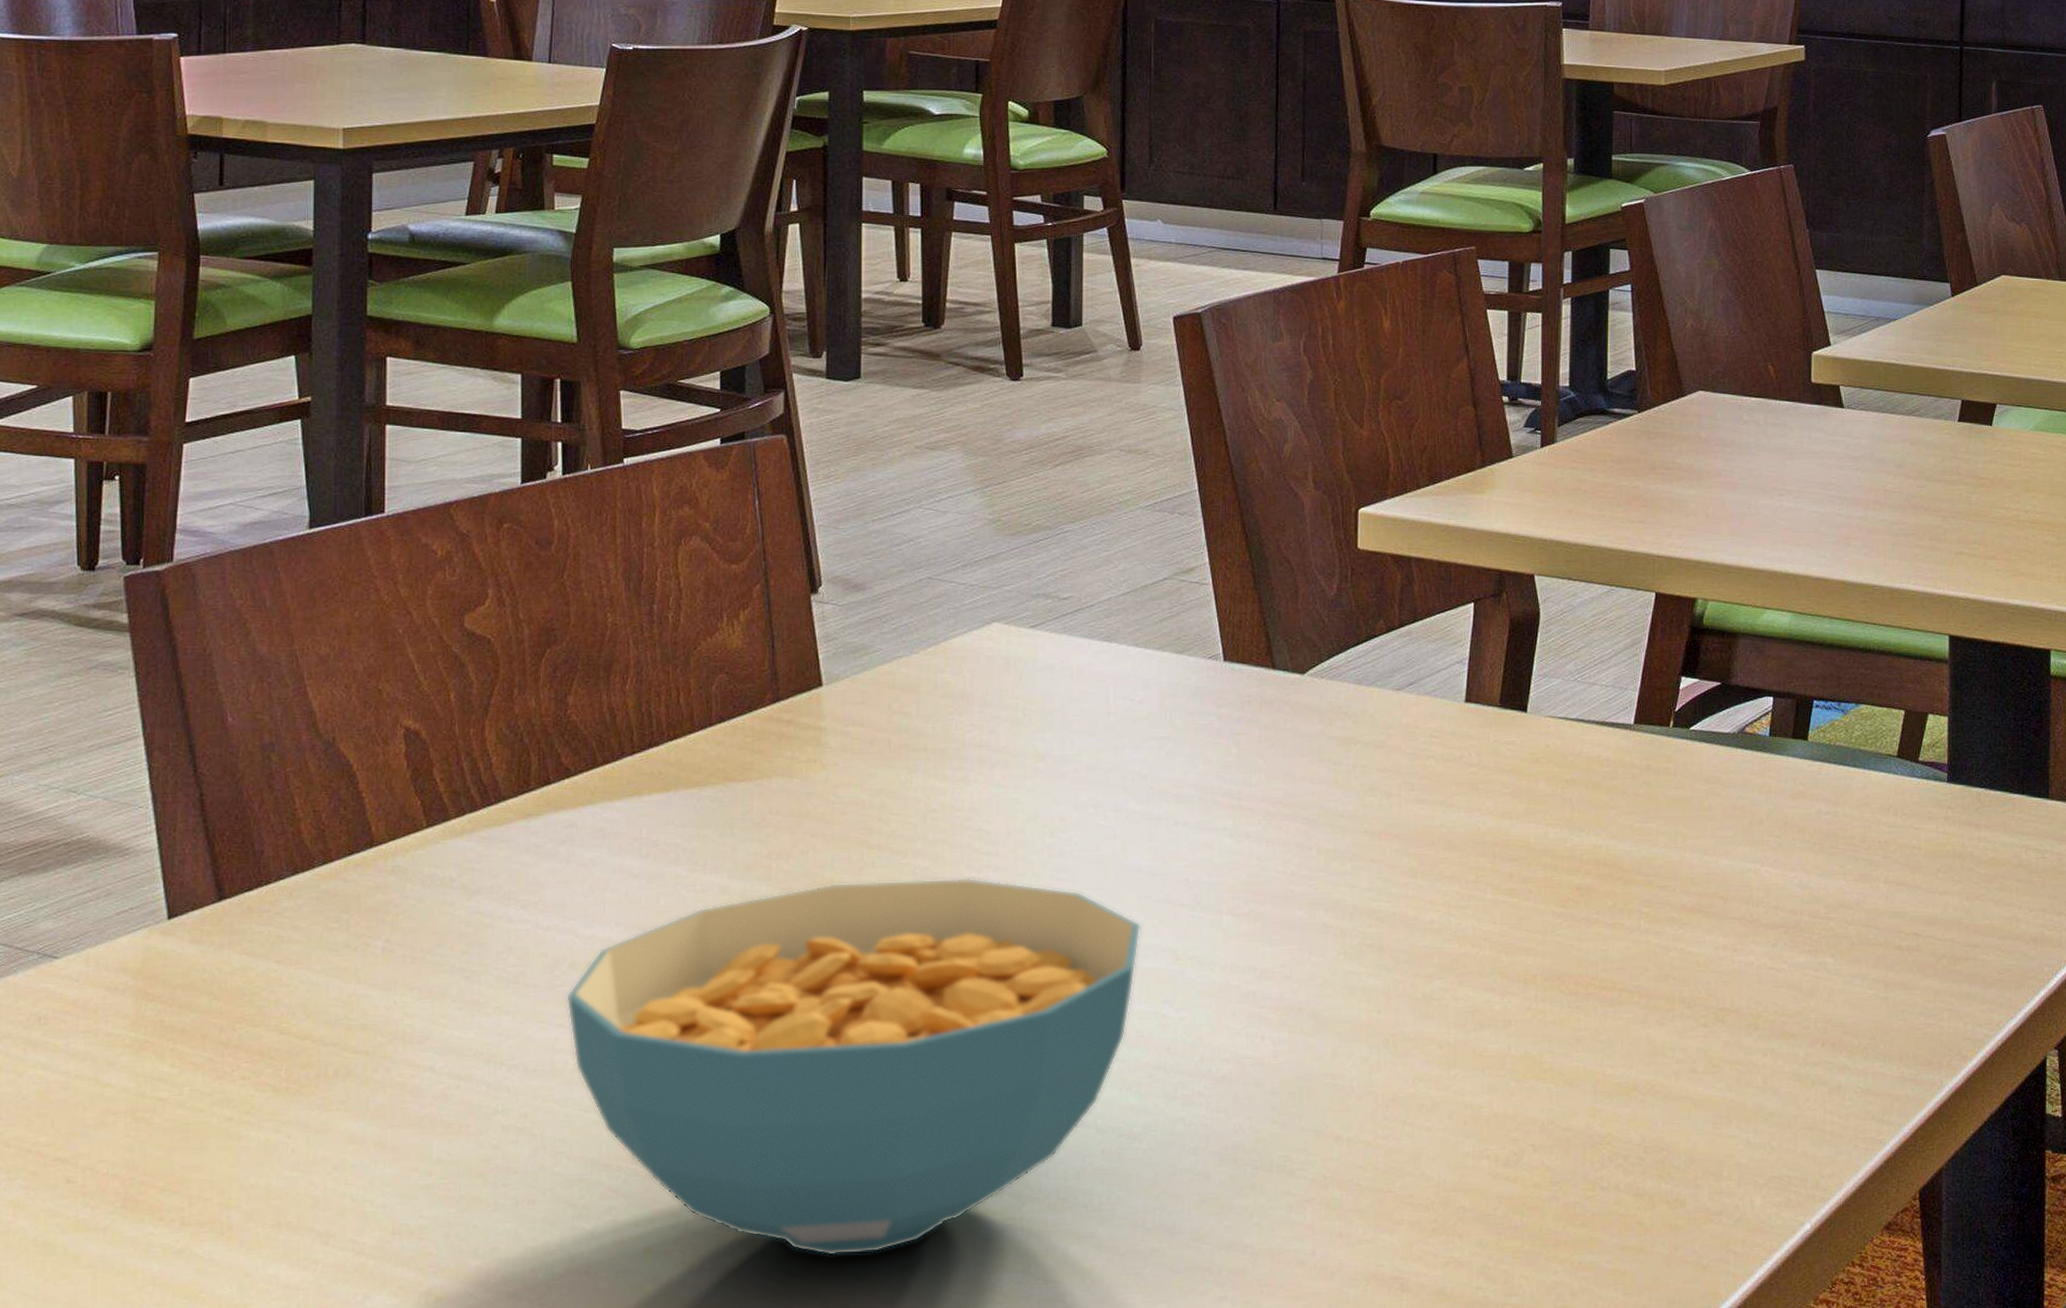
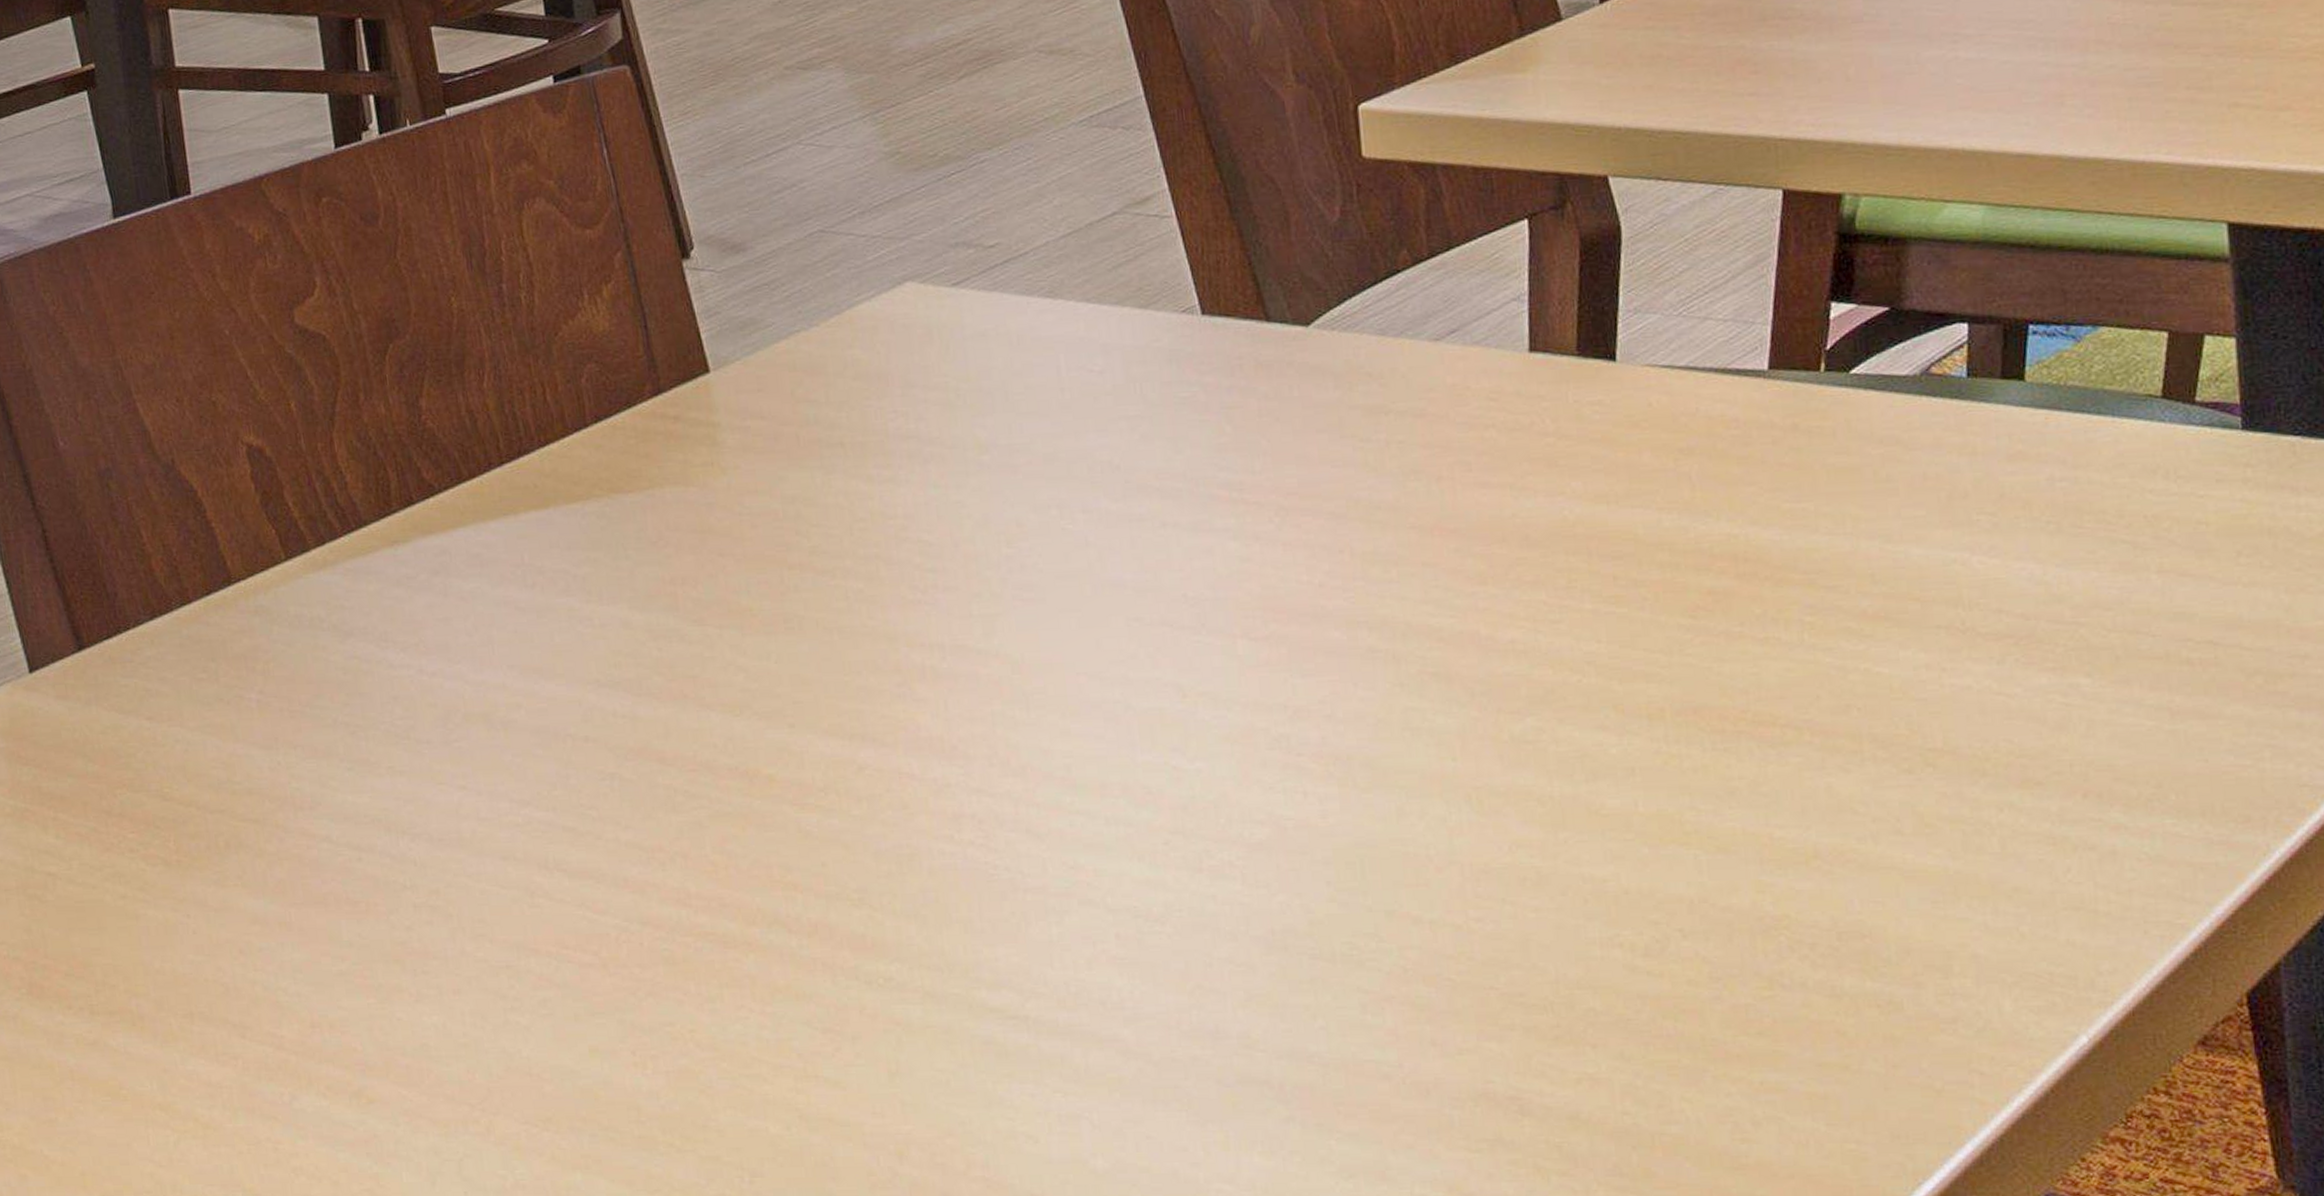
cereal bowl: present [565,878,1141,1256] -> none [463,601,1135,1060]

